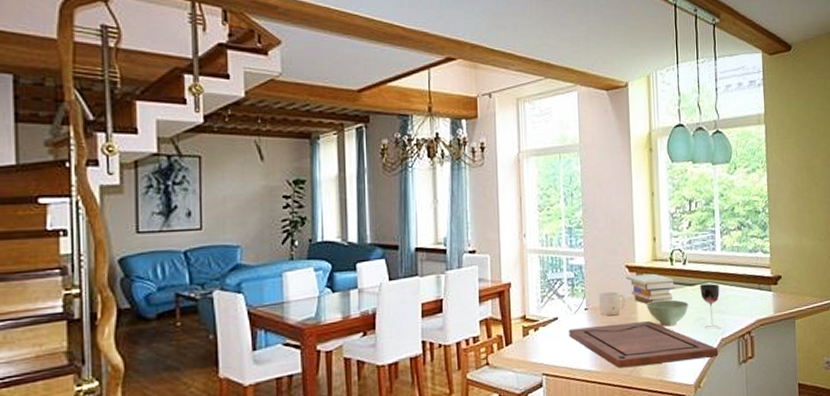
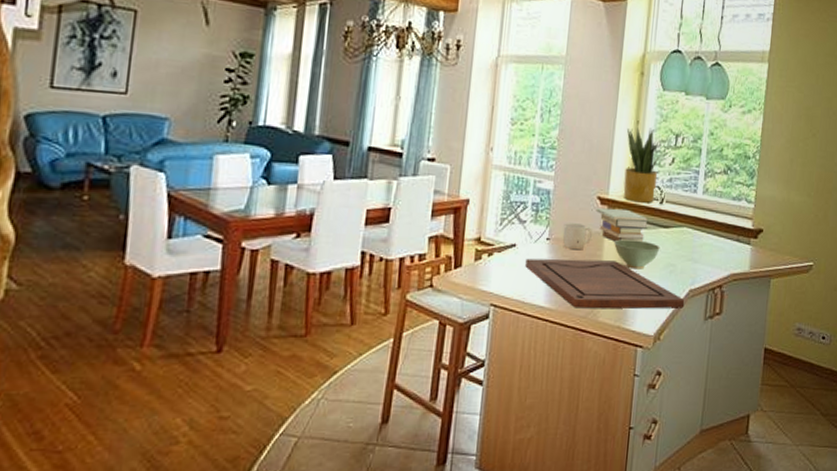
planter: none [644,197,680,266] -> present [623,127,664,203]
wineglass: present [700,283,721,331] -> none [672,228,695,280]

